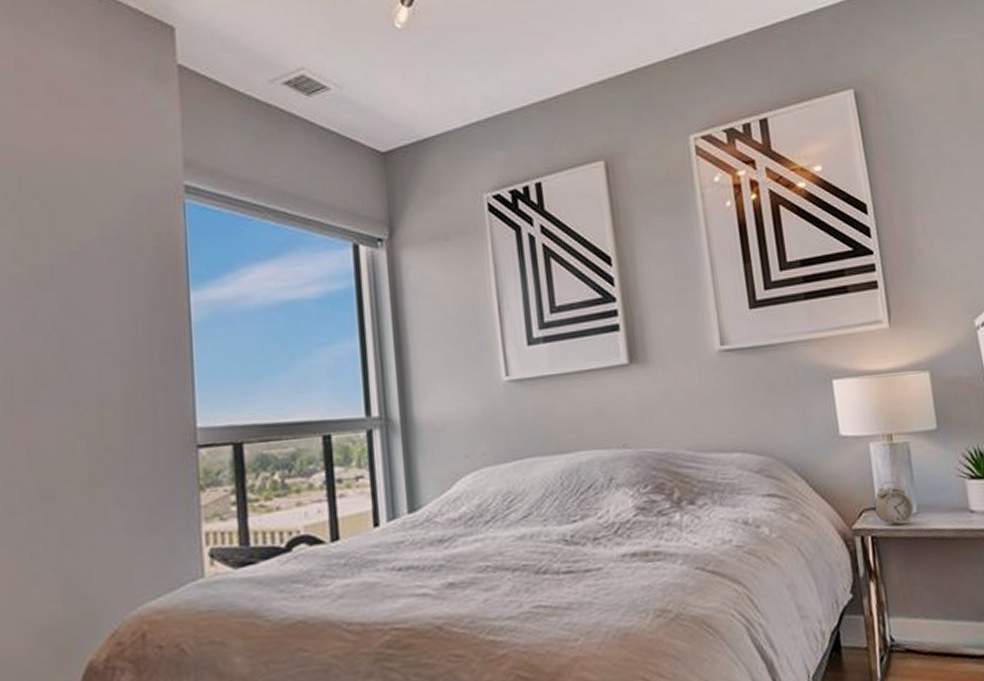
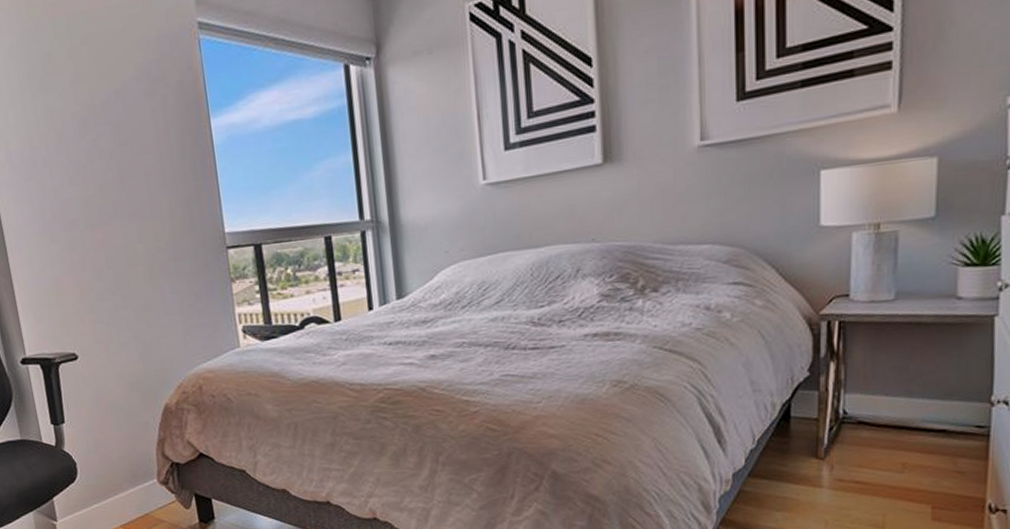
alarm clock: present [874,481,914,525] -> none [847,269,891,311]

